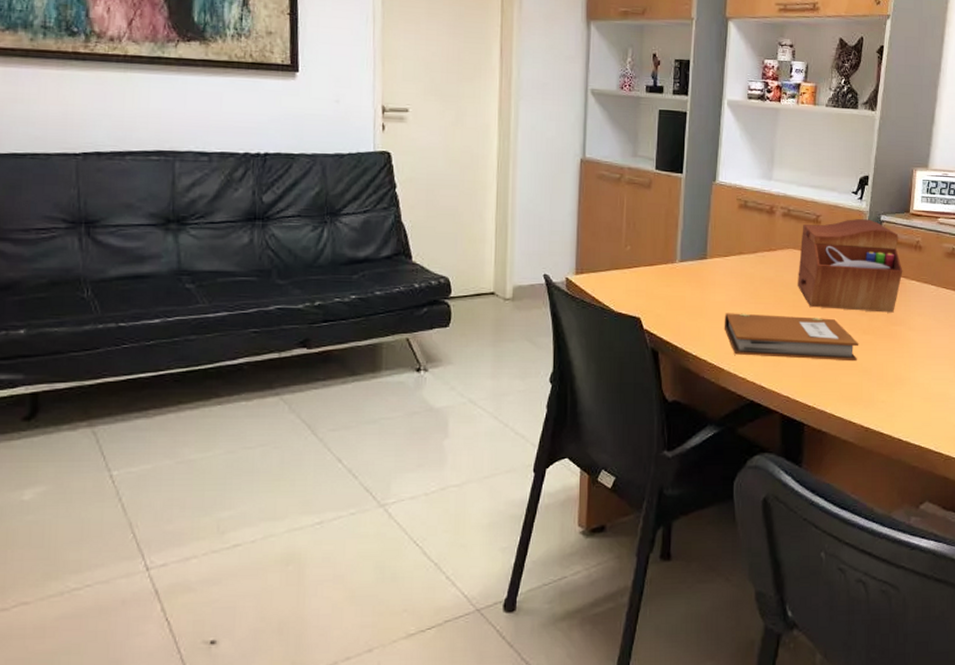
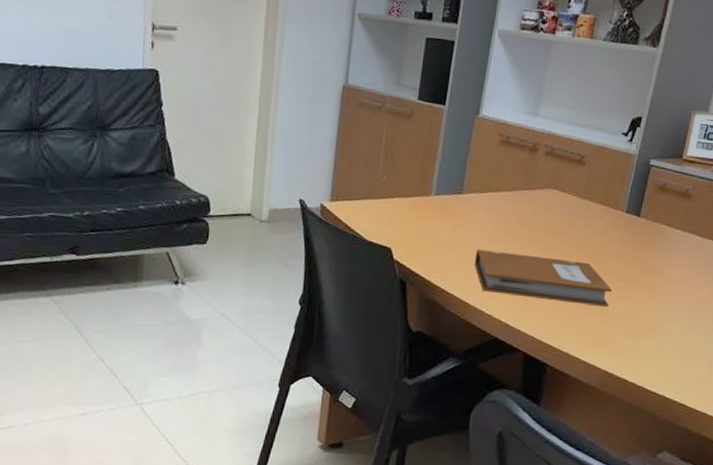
sewing box: present [798,219,903,313] -> none [554,161,668,261]

